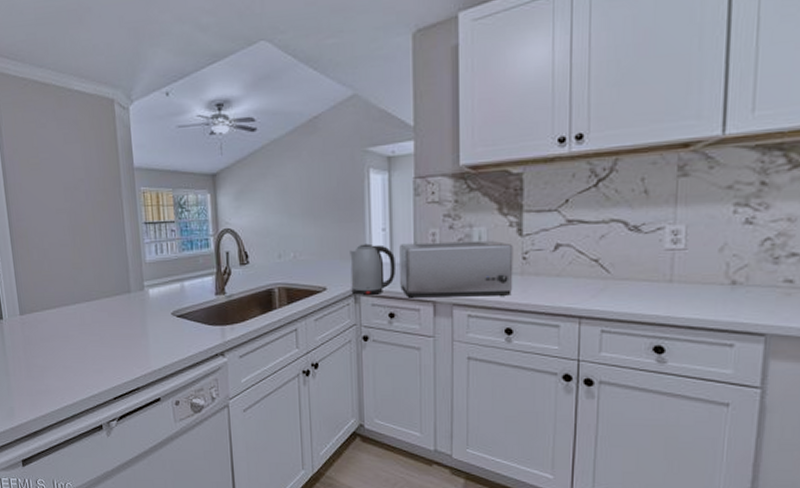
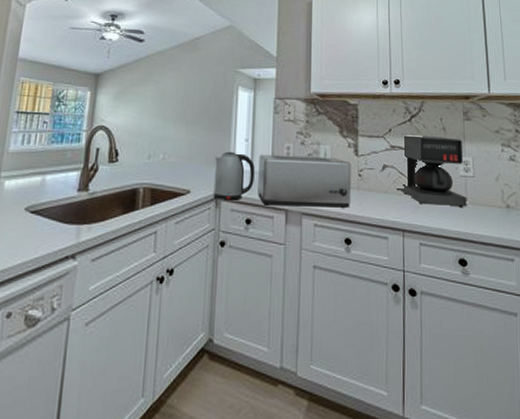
coffee maker: none [569,202,674,289] -> present [394,136,467,208]

